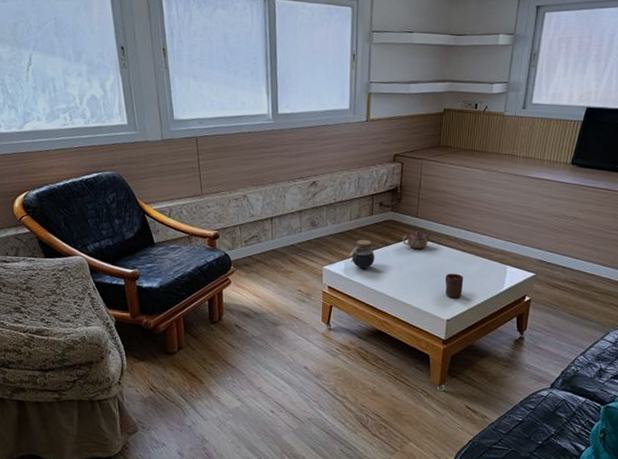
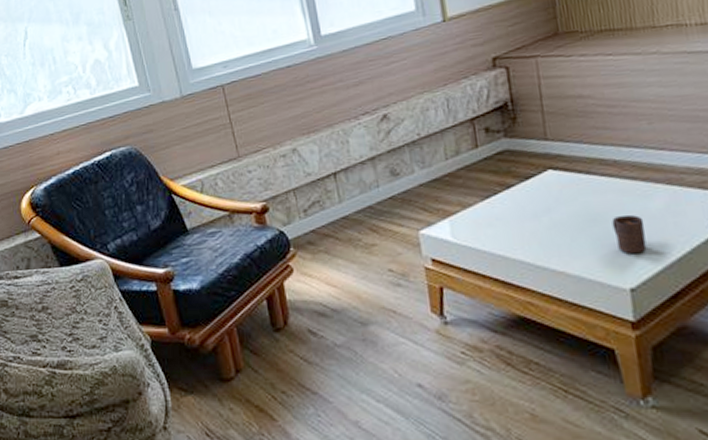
jar: present [349,239,375,268] -> none [454,183,495,227]
teapot: present [402,230,432,250] -> none [529,157,576,188]

